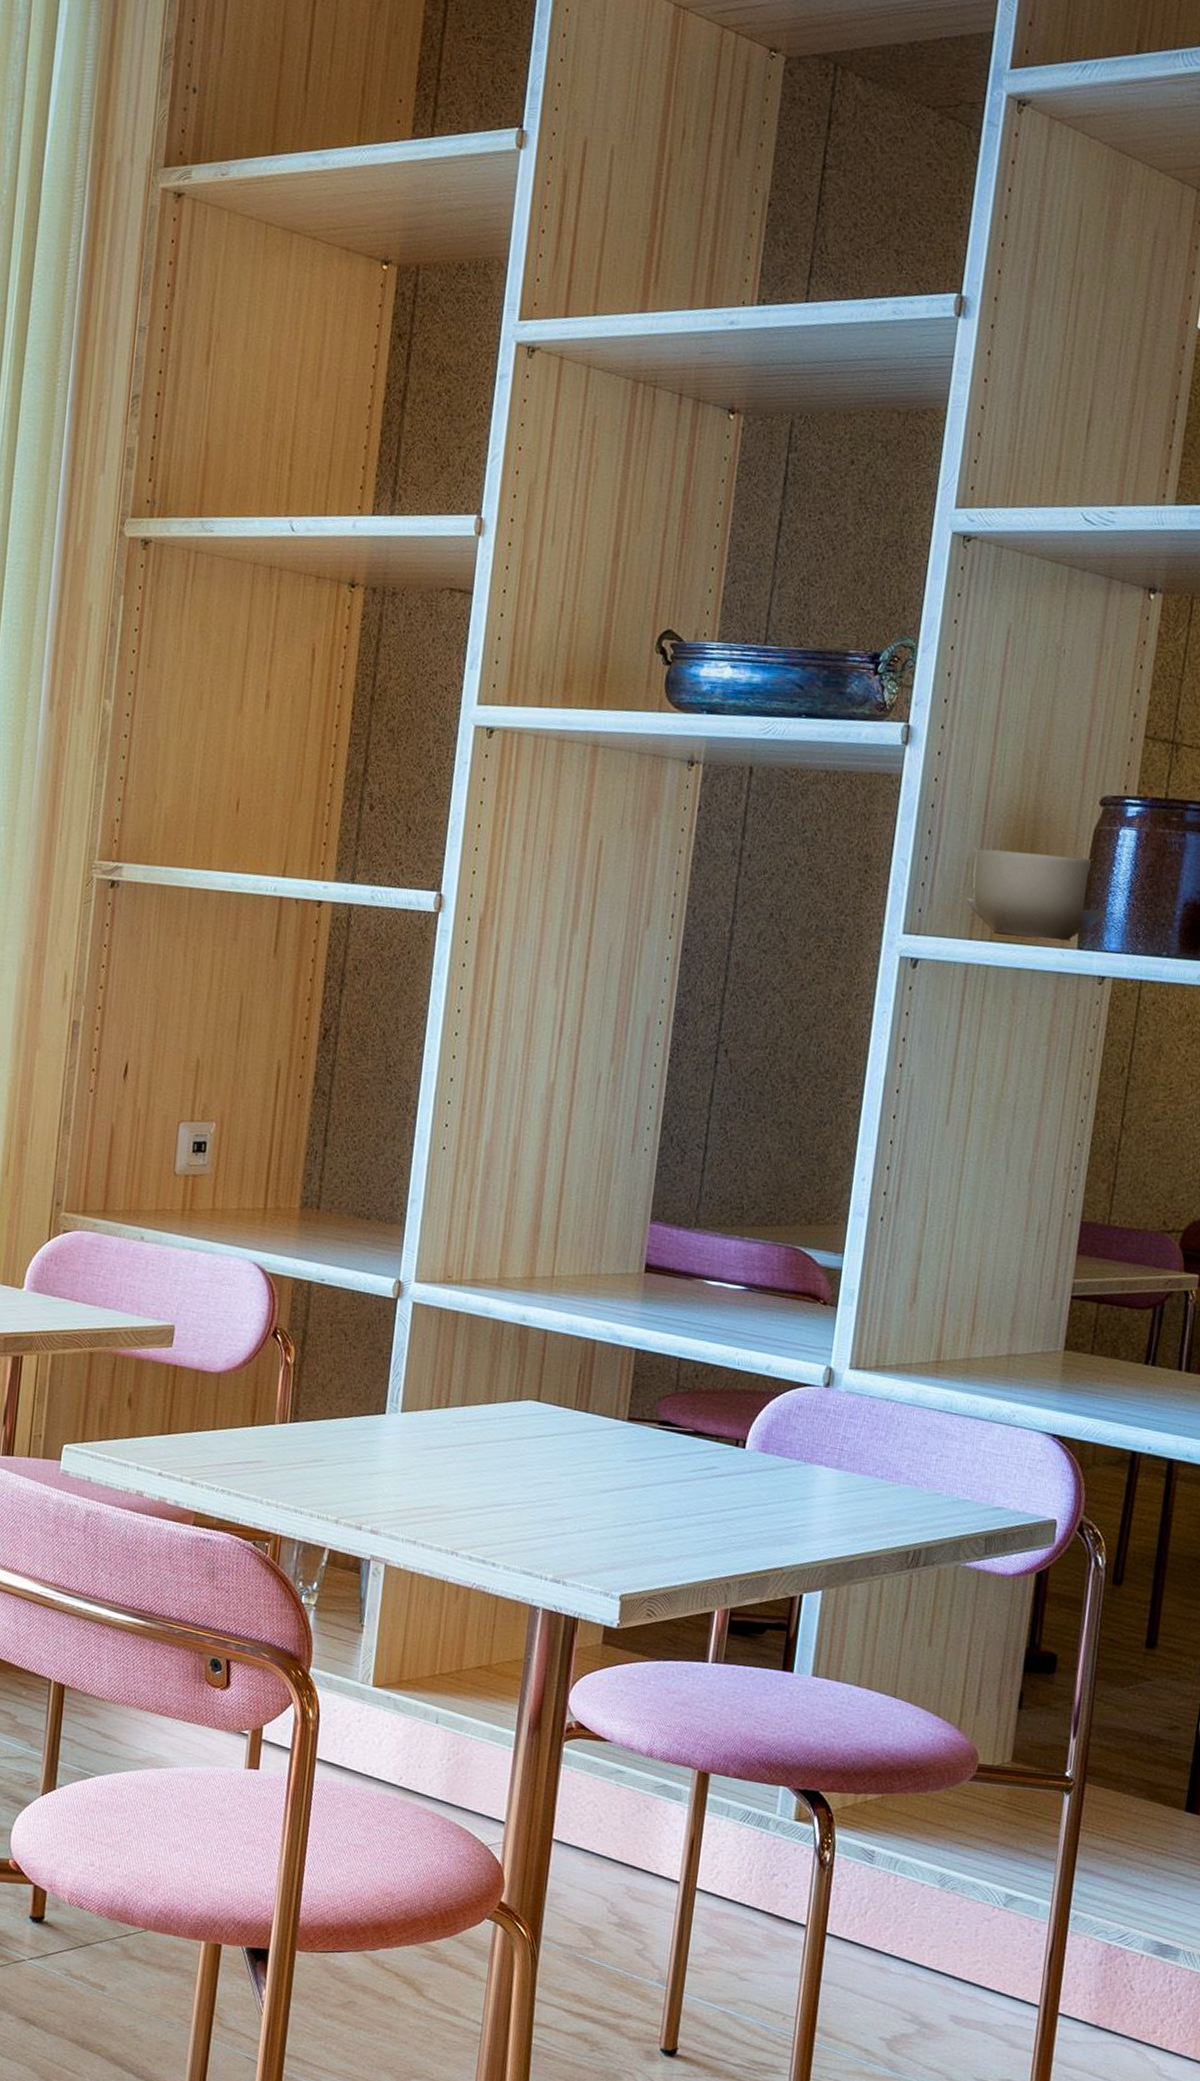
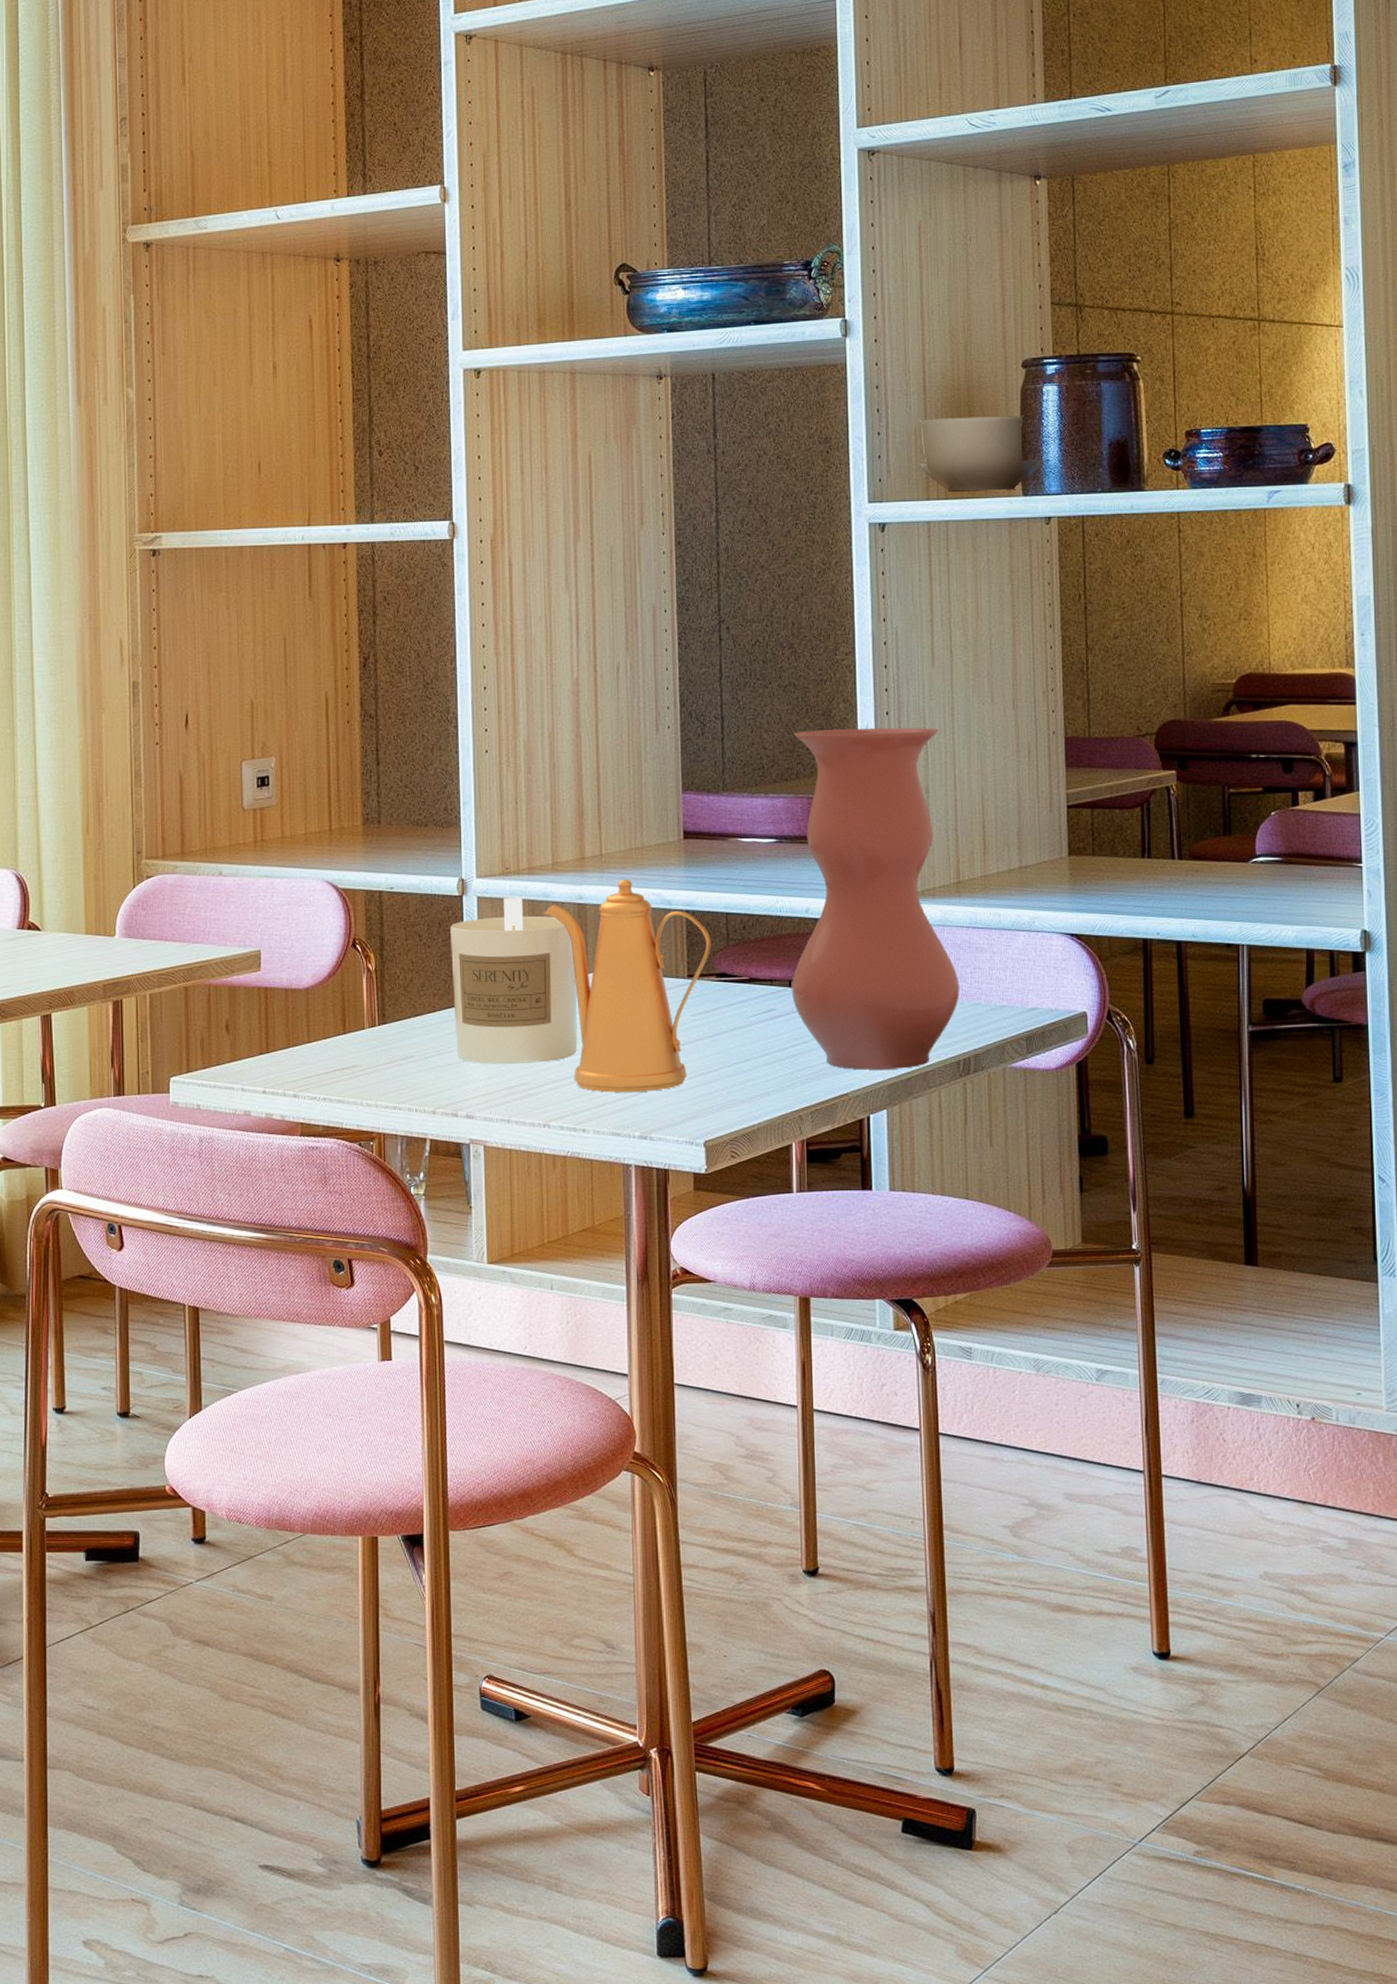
candle: none [369,1308,509,1487] -> present [450,898,578,1065]
coffee pot: none [481,1306,659,1535] -> present [543,879,711,1093]
vase: none [737,1174,942,1551] -> present [791,727,960,1070]

